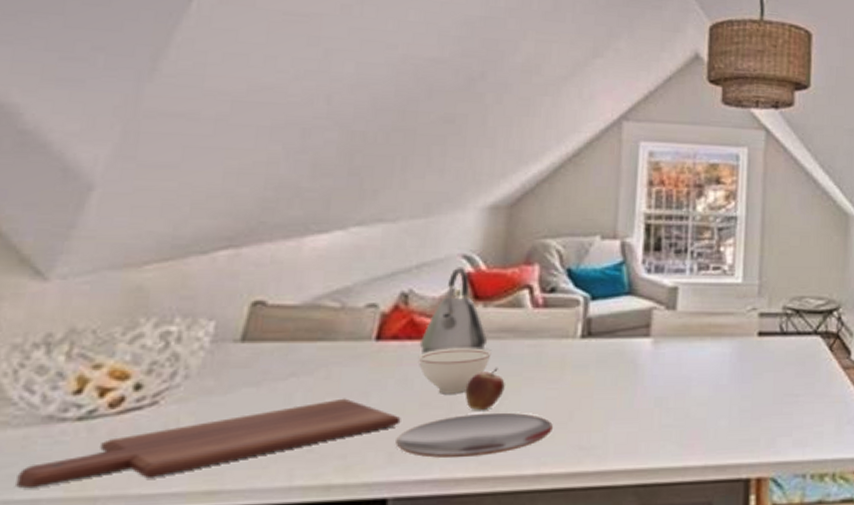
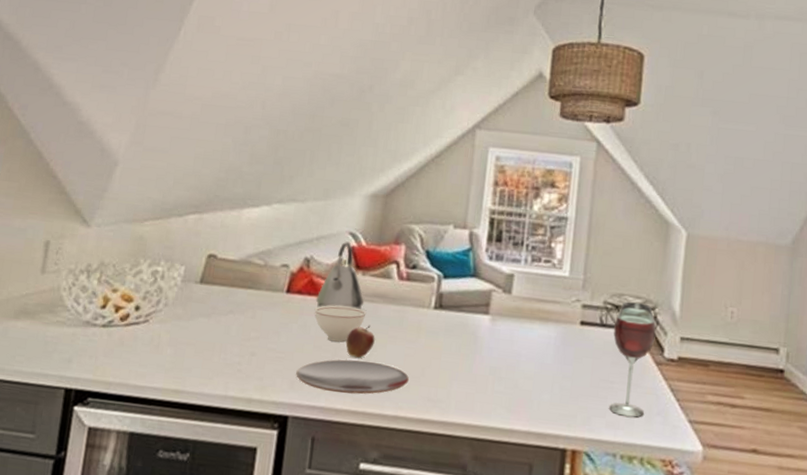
cutting board: present [16,398,401,489] -> none [67,334,301,374]
wineglass: none [795,304,841,431] -> present [609,301,656,418]

